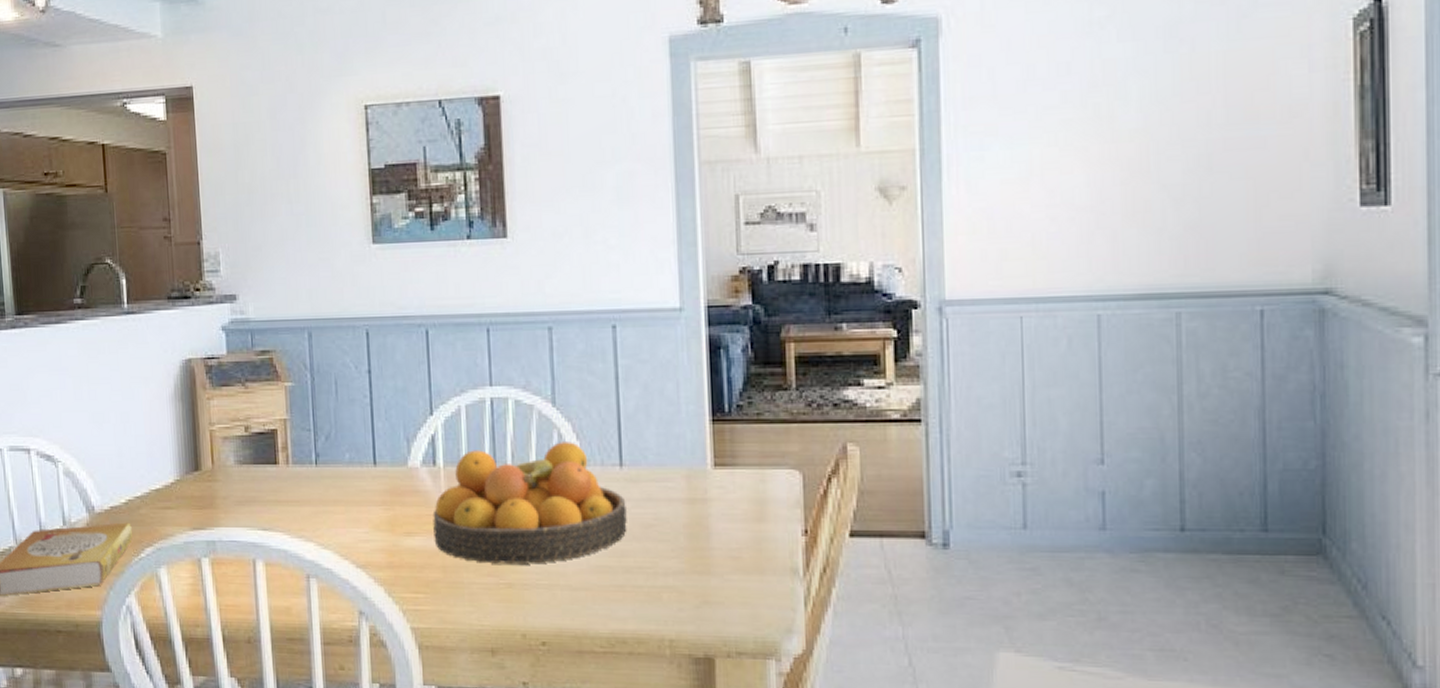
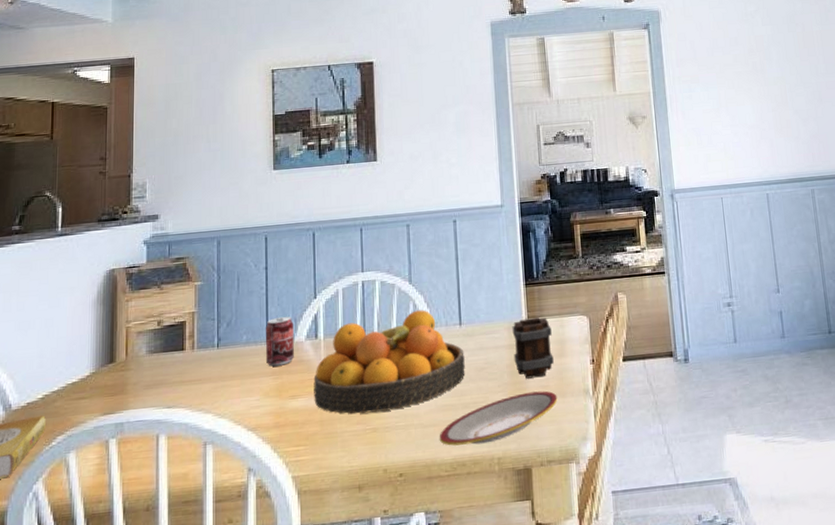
beverage can: none [371,434,408,494] -> present [265,316,294,367]
plate: none [592,563,753,620] -> present [439,391,558,446]
mug: none [692,466,750,545] -> present [512,317,554,379]

